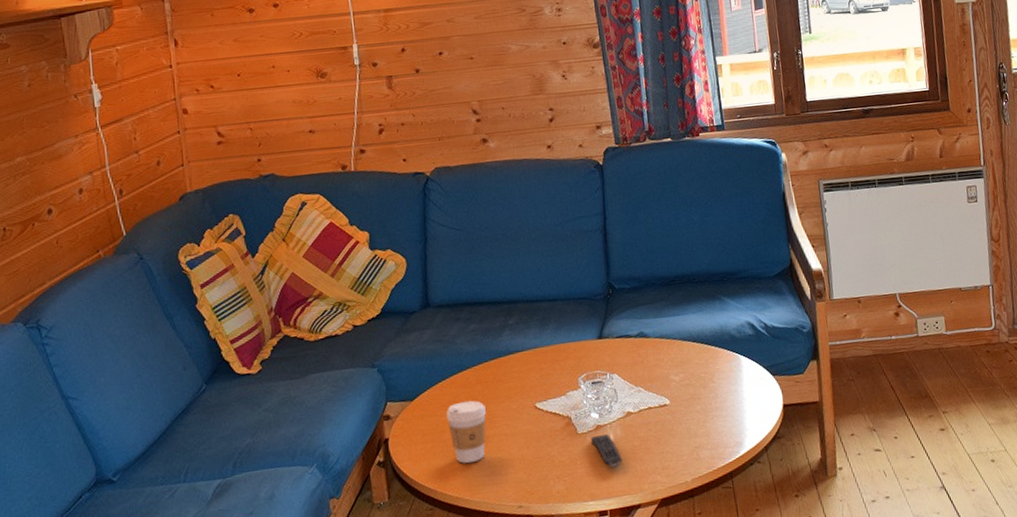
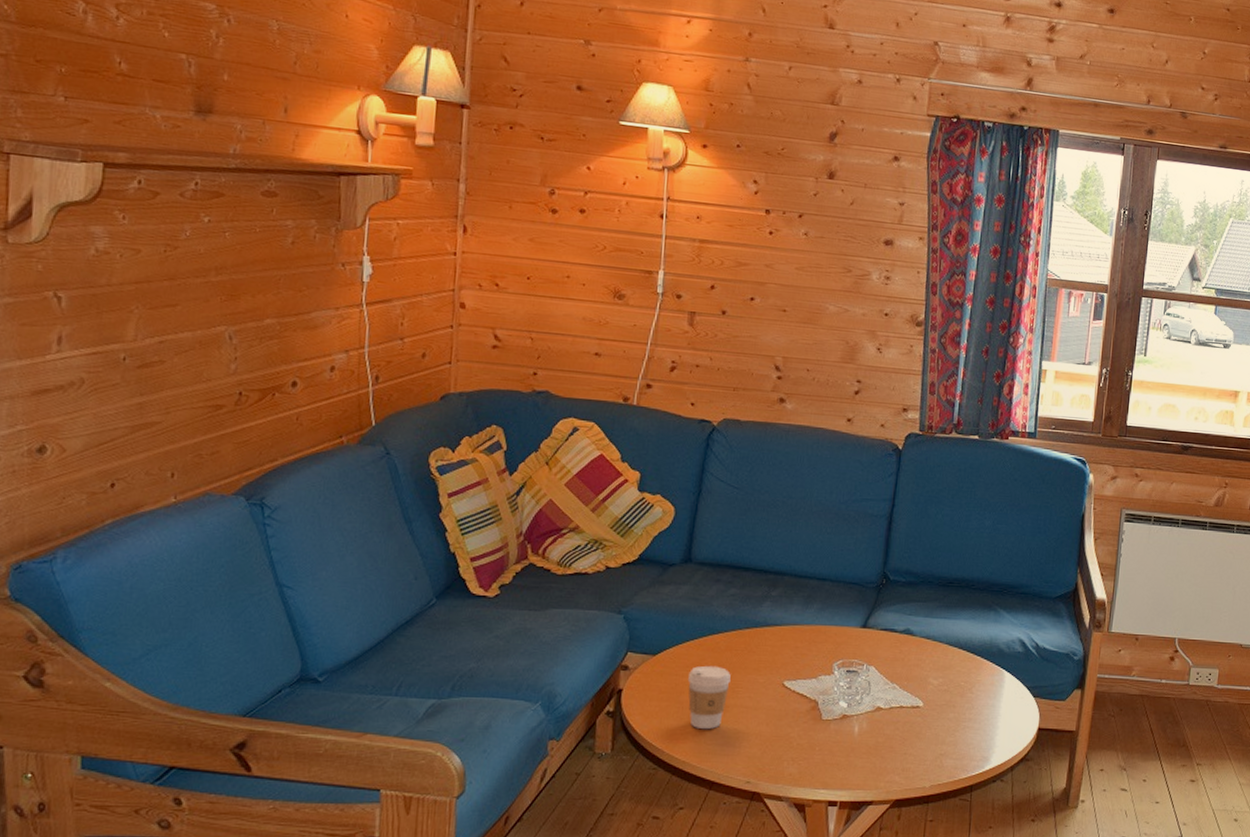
remote control: present [591,434,622,468] -> none [834,725,863,760]

